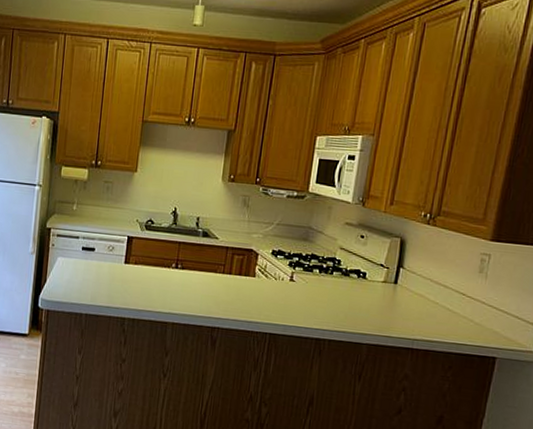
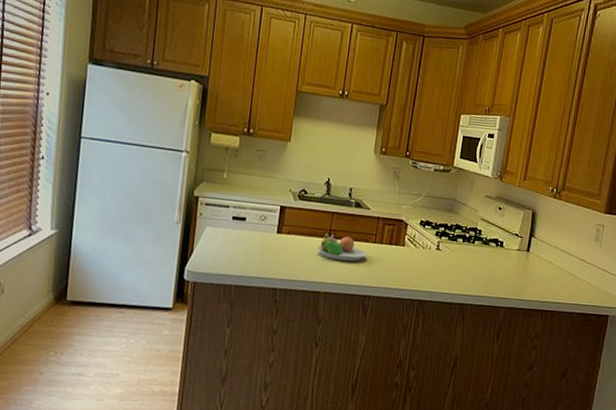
fruit bowl: none [164,263,215,292] -> present [317,233,367,262]

